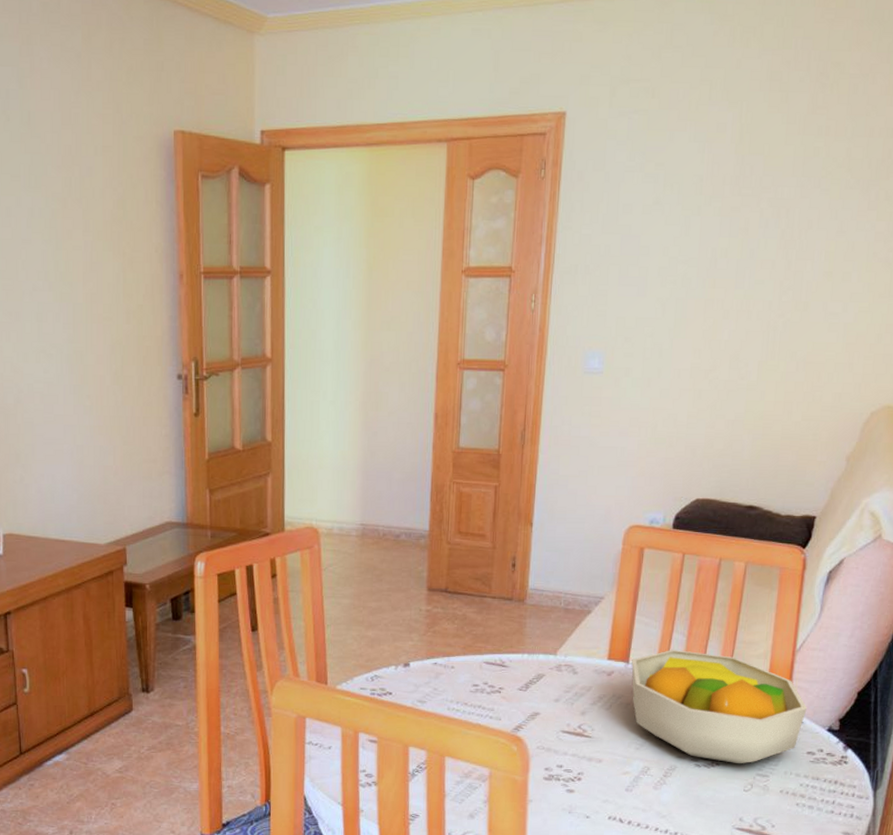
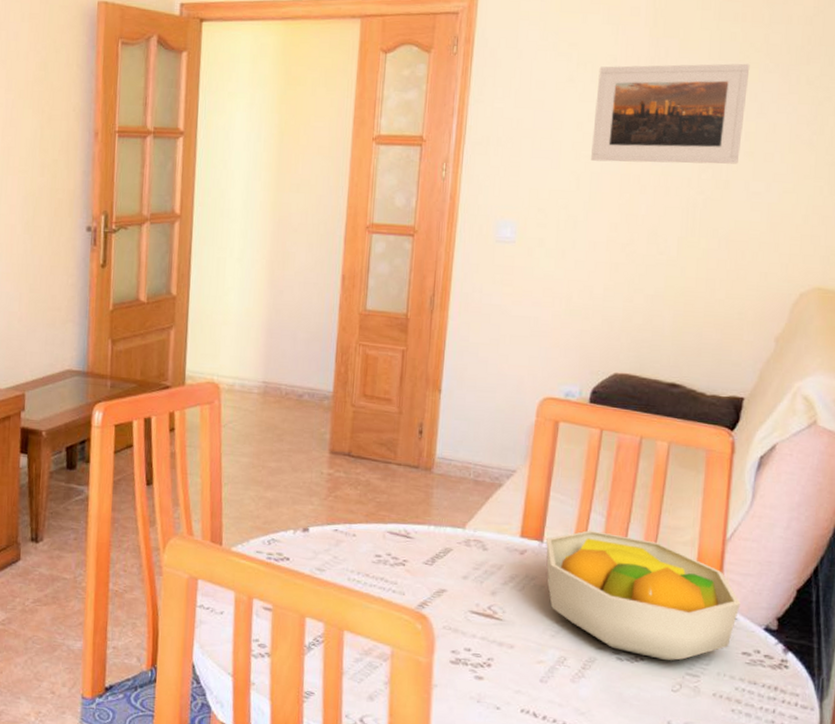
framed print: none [676,180,832,287] -> present [591,63,750,164]

